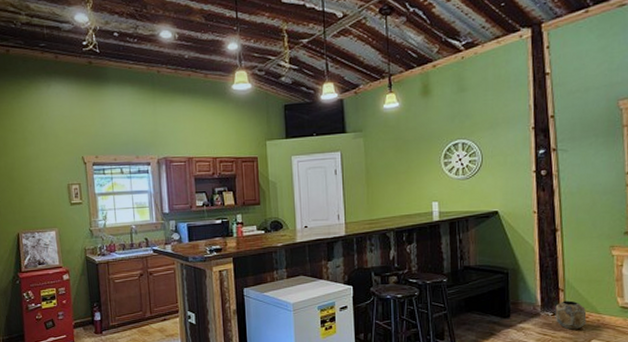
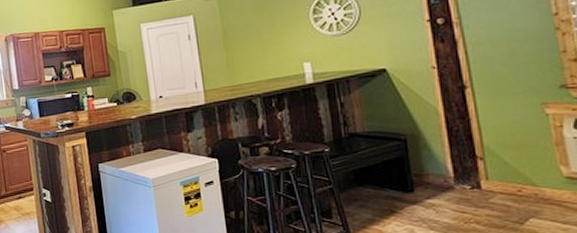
planter: present [555,300,587,330] -> none [474,170,519,206]

